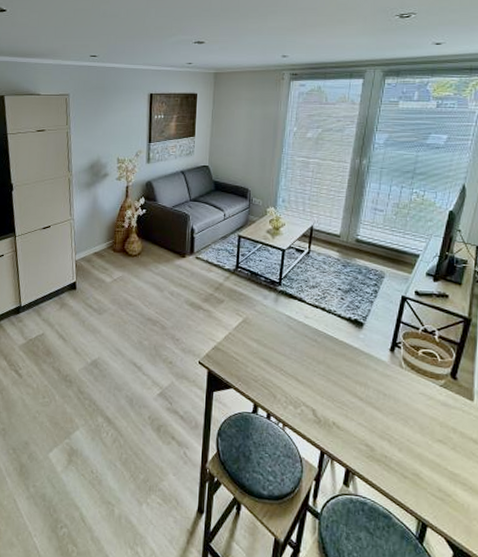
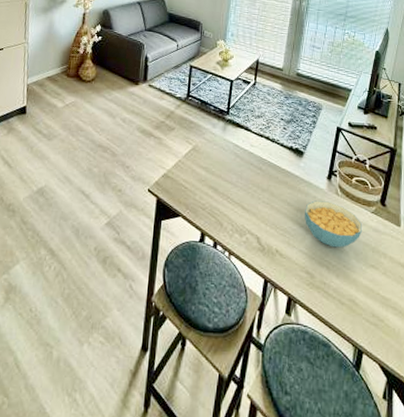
cereal bowl: none [364,373,430,422] -> present [305,200,363,248]

